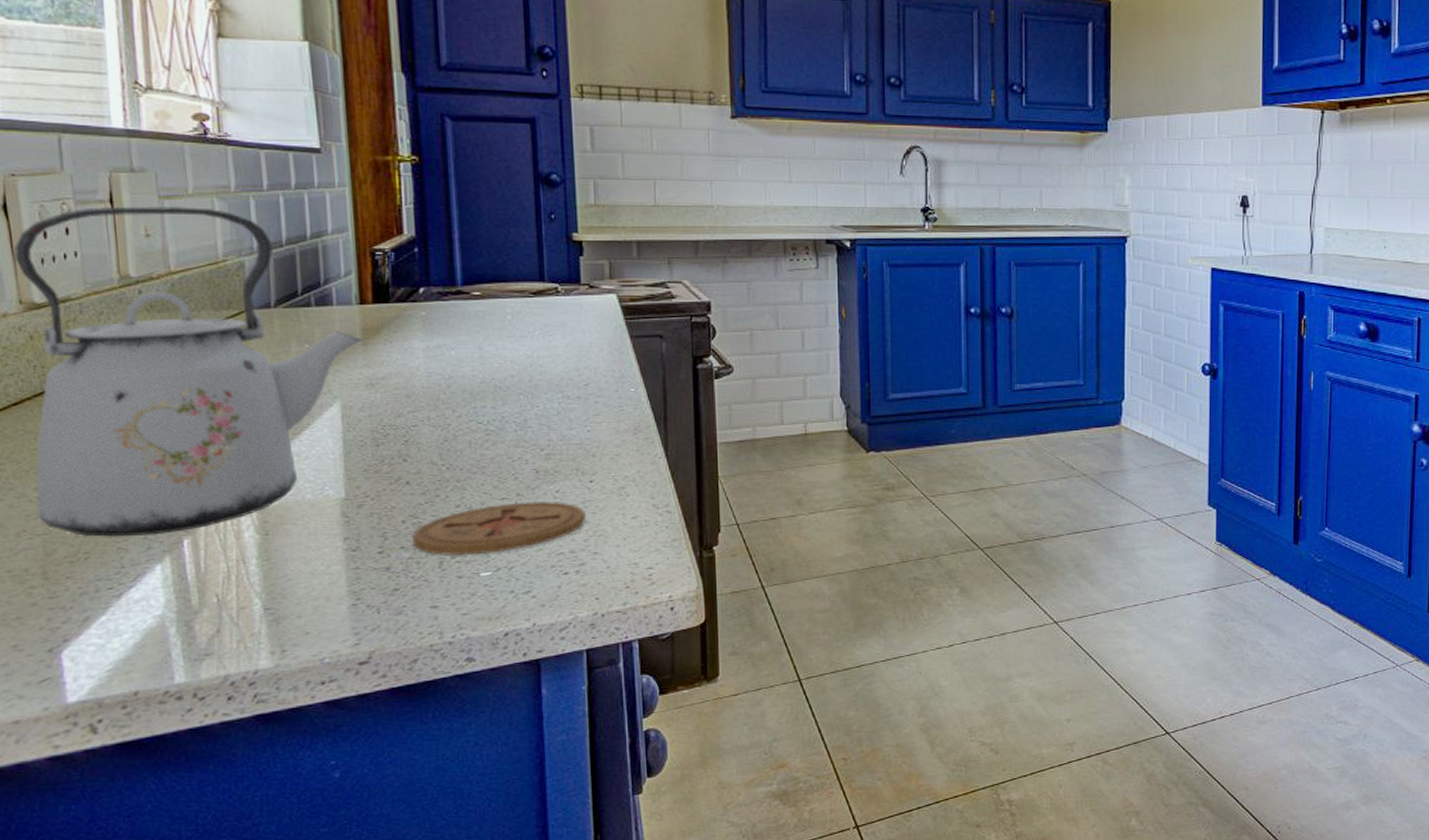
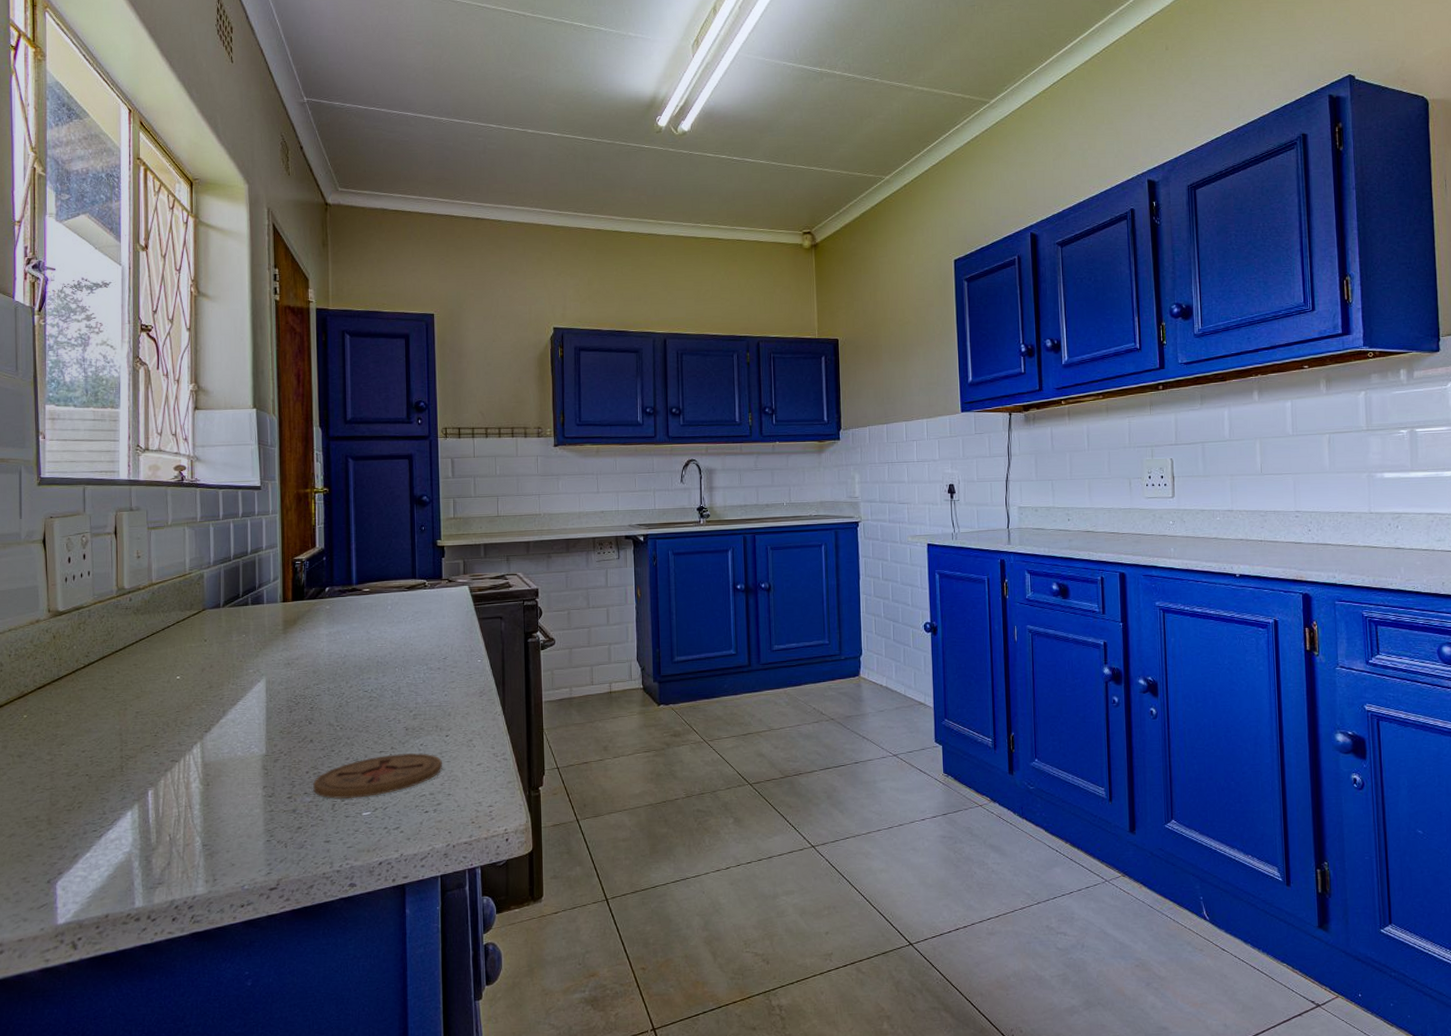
kettle: present [13,205,362,537] -> none [47,534,283,790]

